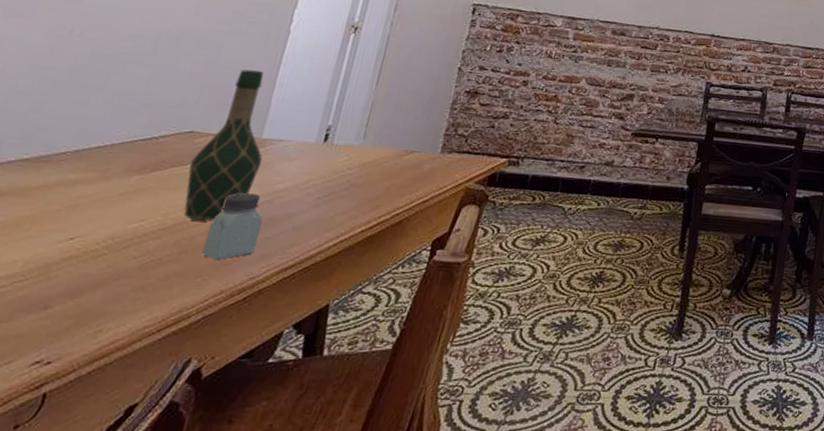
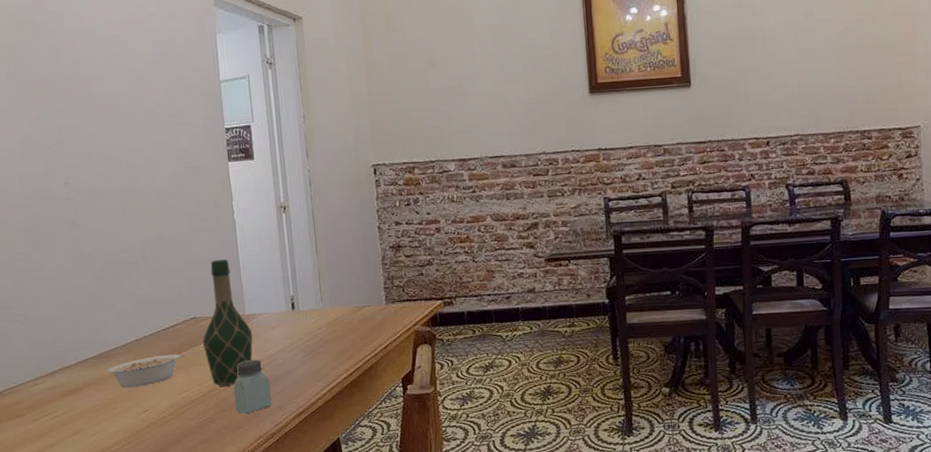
legume: none [36,170,160,207] -> present [106,354,185,389]

